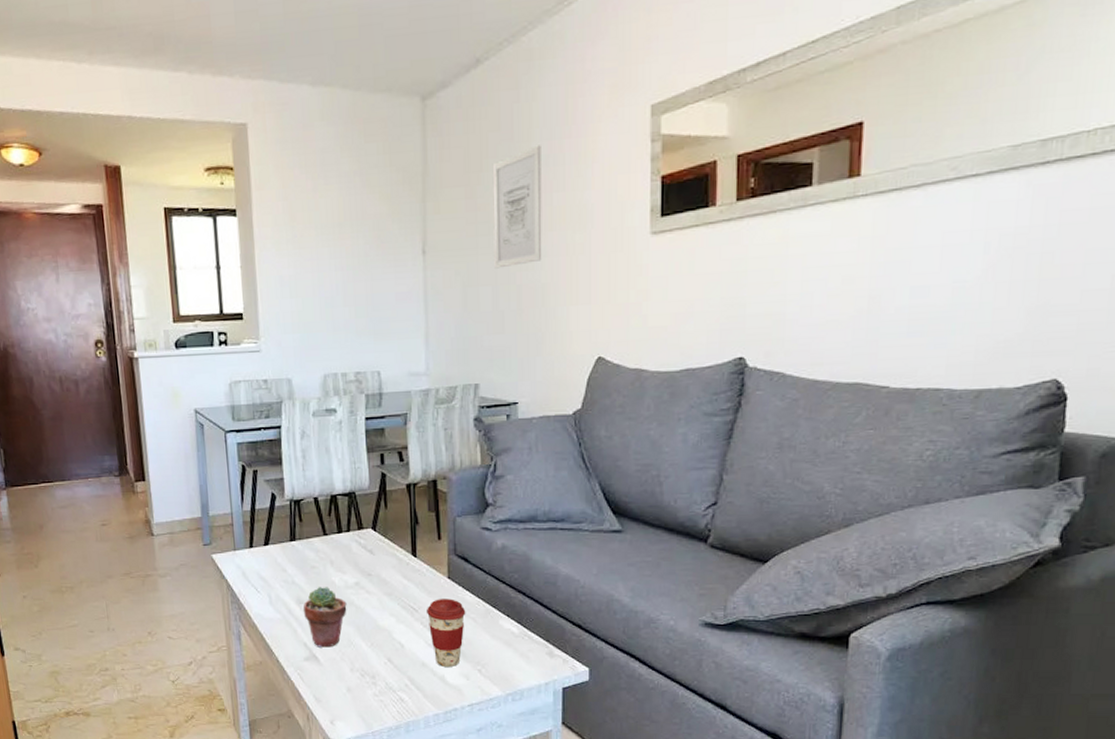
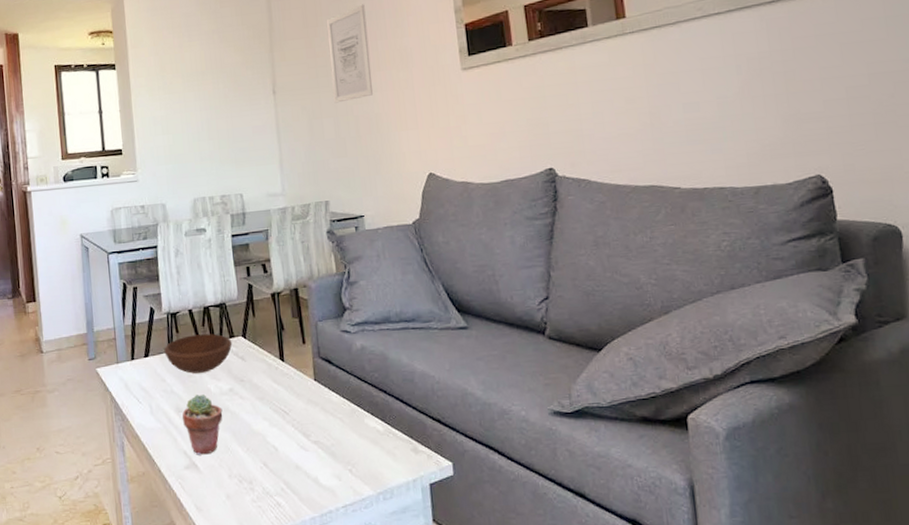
bowl: none [285,524,361,565] -> present [164,333,233,374]
coffee cup: present [427,599,466,667] -> none [297,400,334,468]

